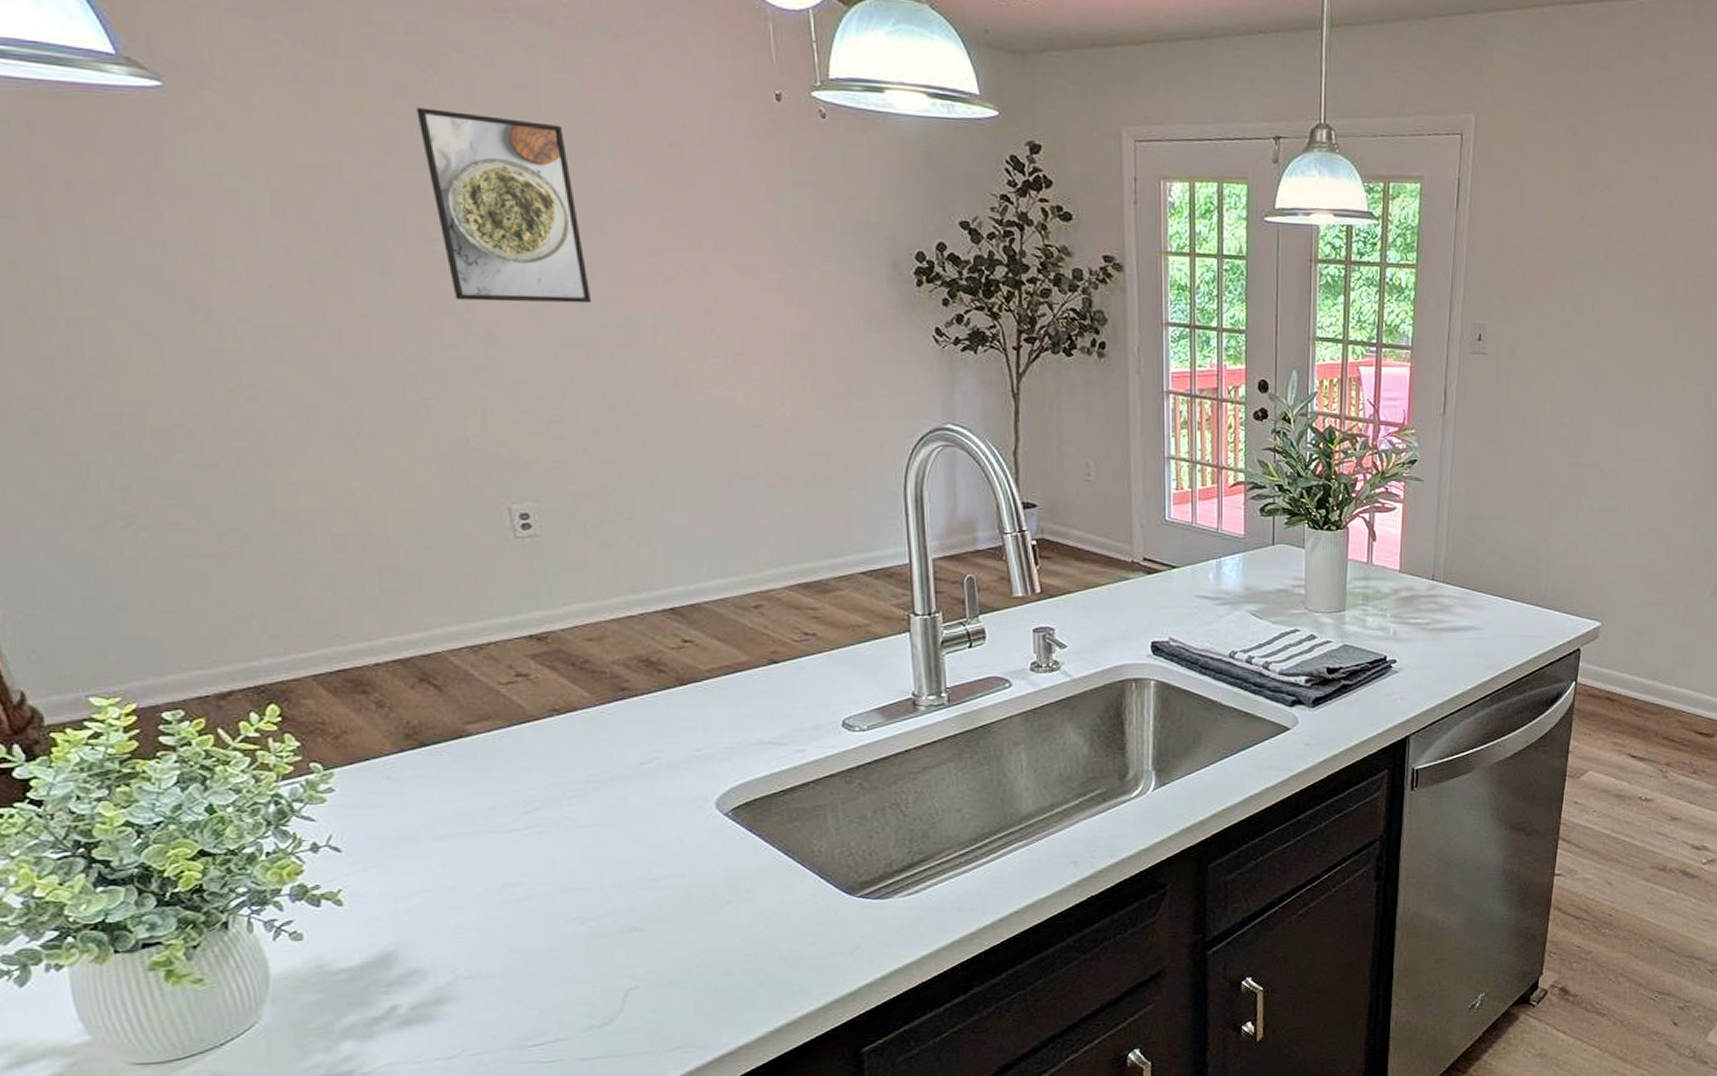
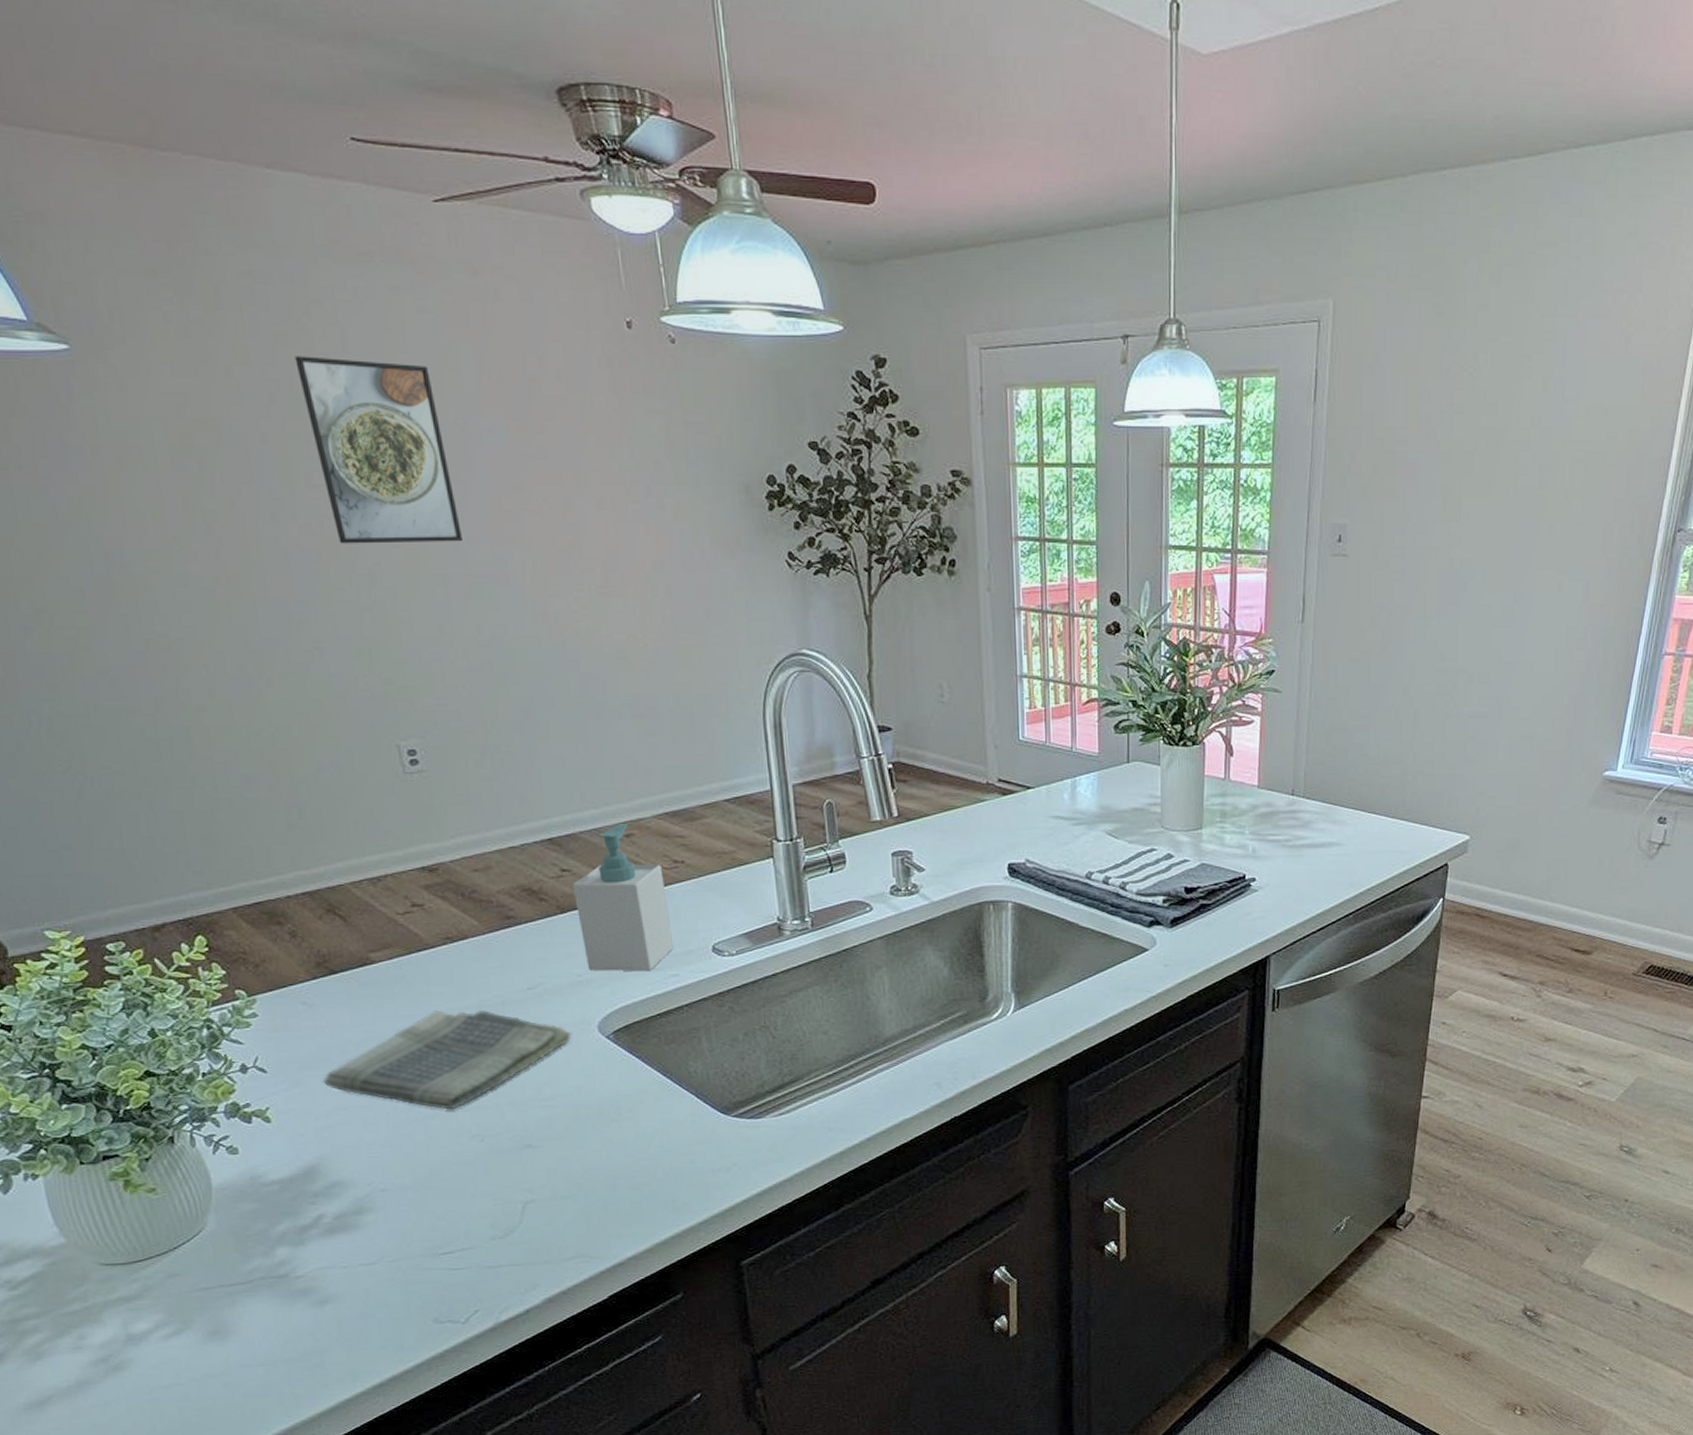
dish towel: none [405,785,687,891] -> present [323,1009,572,1110]
soap bottle: none [694,595,801,747] -> present [572,824,674,972]

